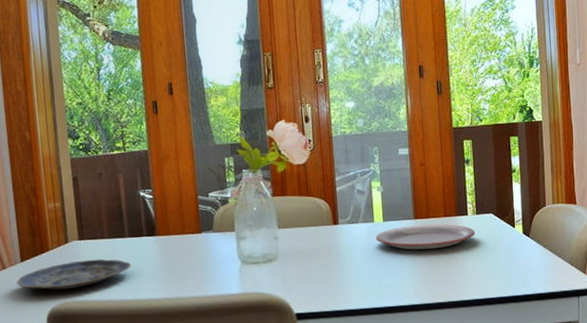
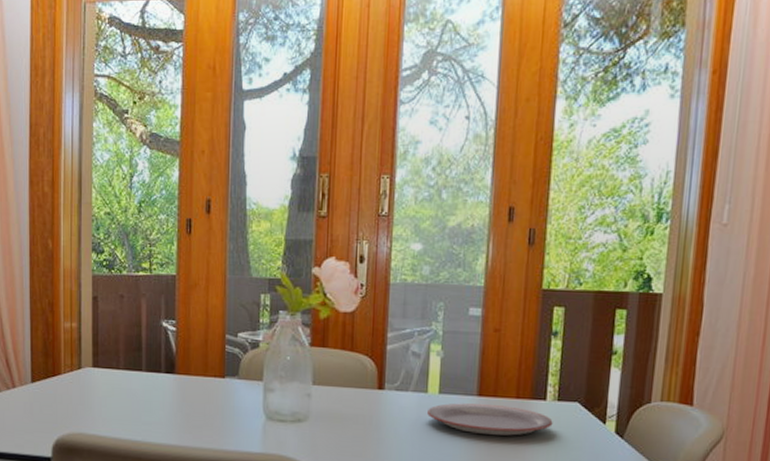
plate: present [16,259,132,290] -> none [25,390,146,420]

